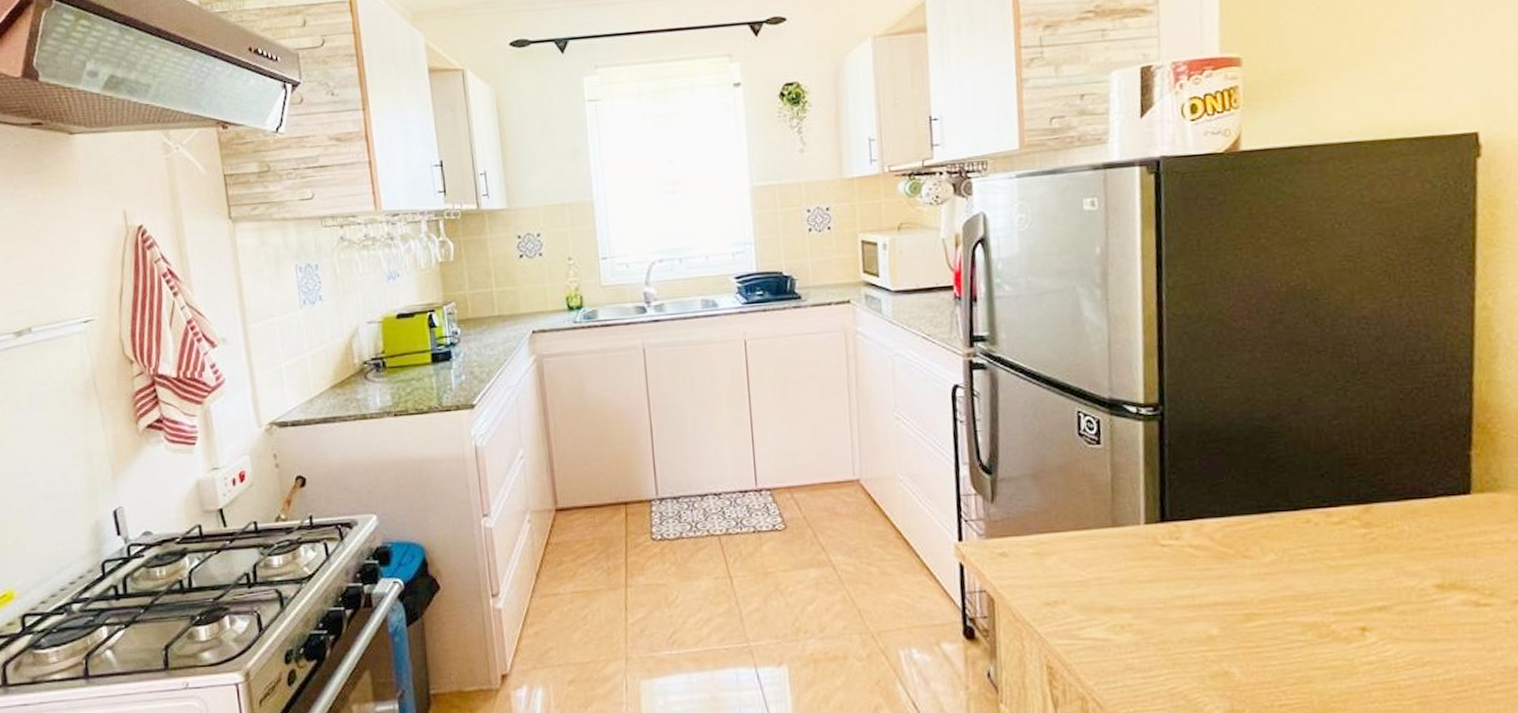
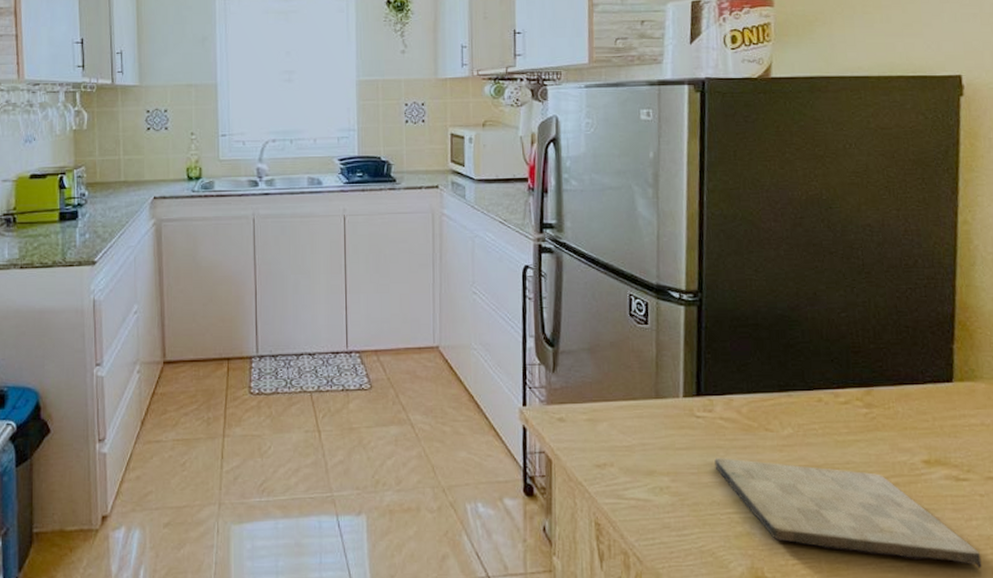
cutting board: none [1184,590,1509,704] -> present [714,458,982,568]

